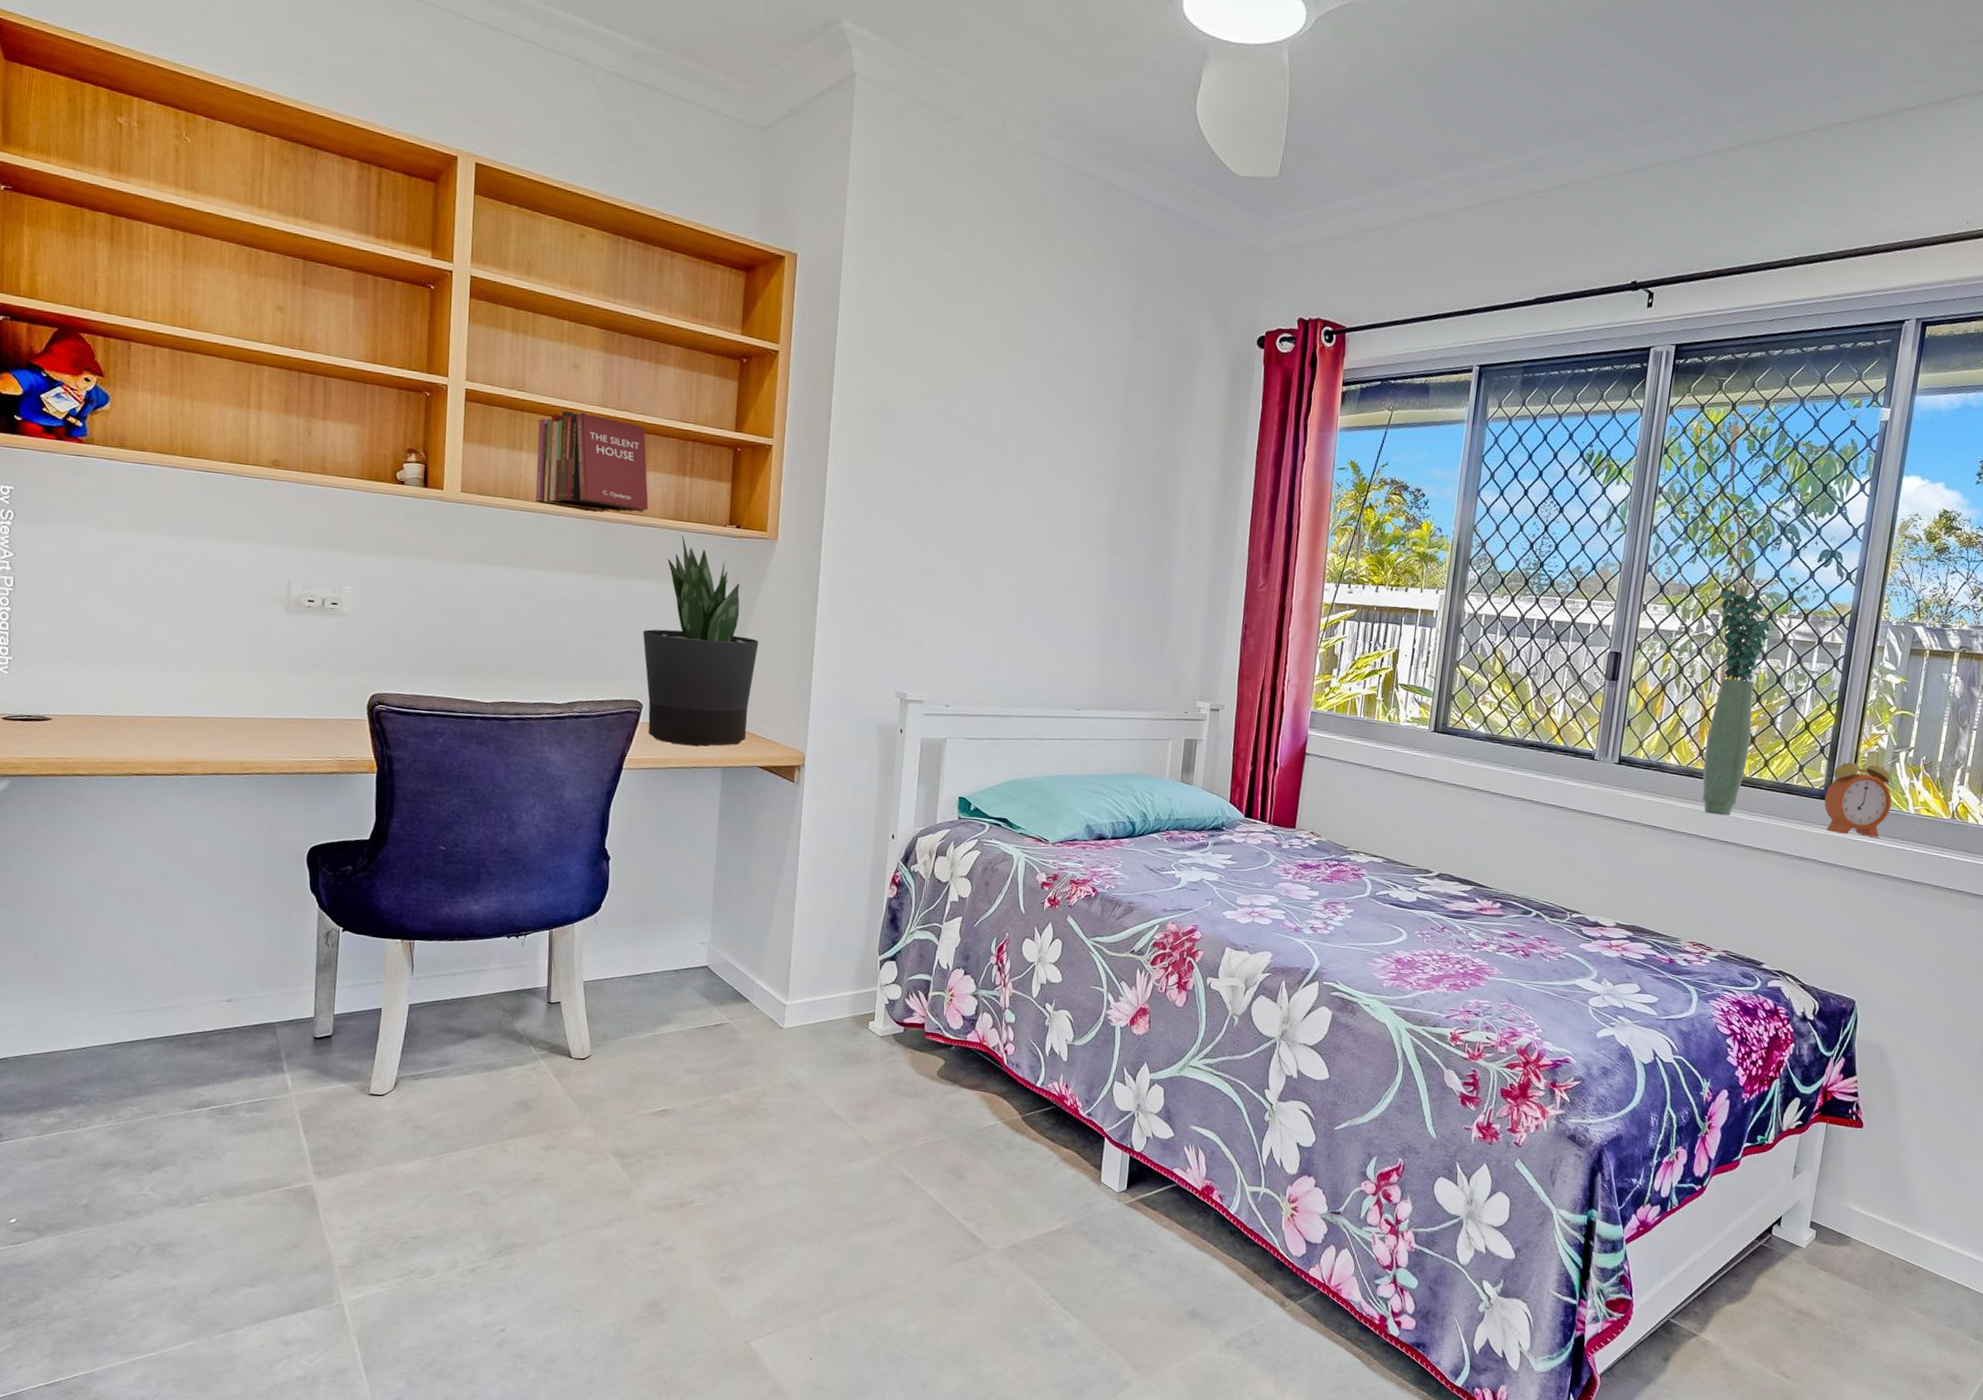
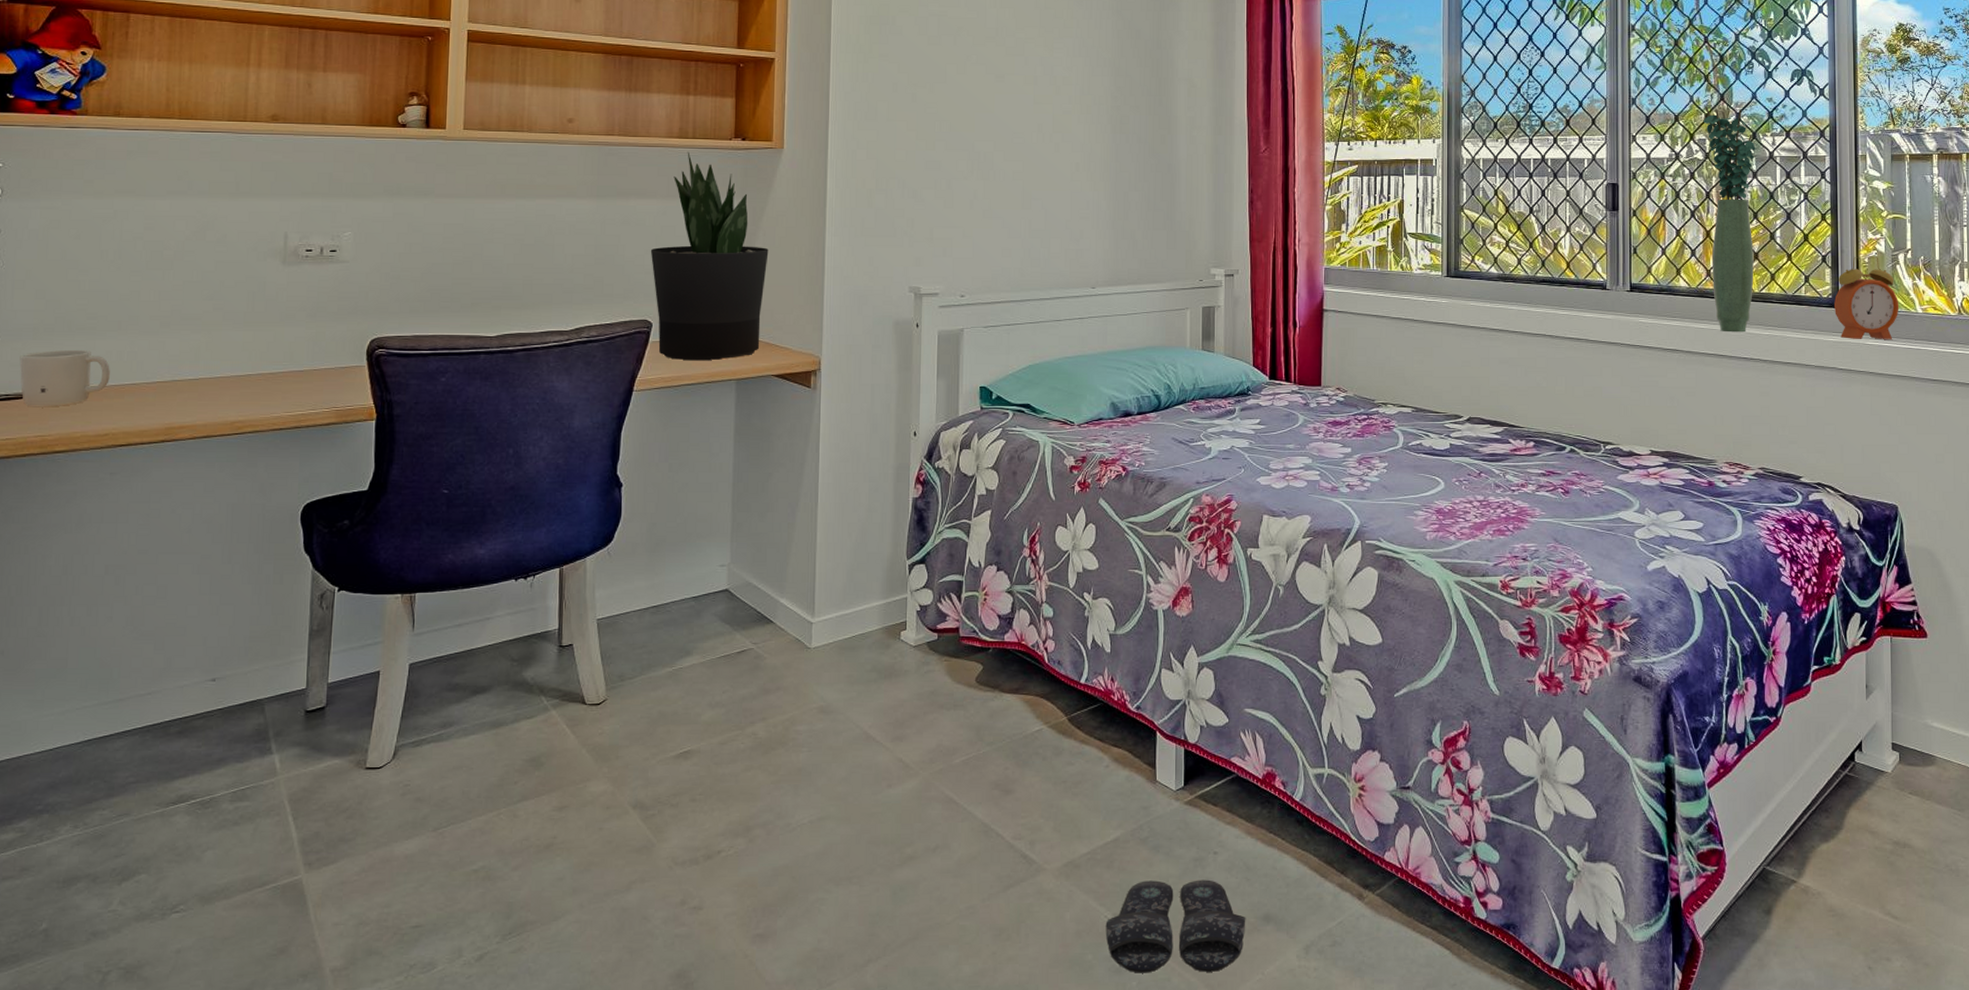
mug: none [39,676,124,732] -> present [19,349,110,408]
books: present [535,409,649,513] -> none [538,41,653,138]
slippers: none [1042,1269,1174,1355] -> present [1105,879,1246,973]

